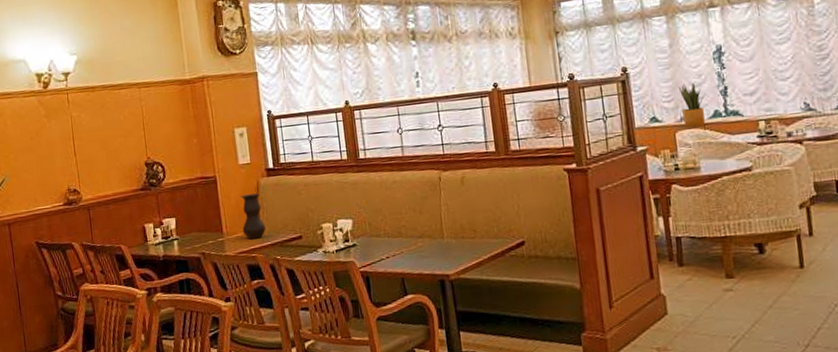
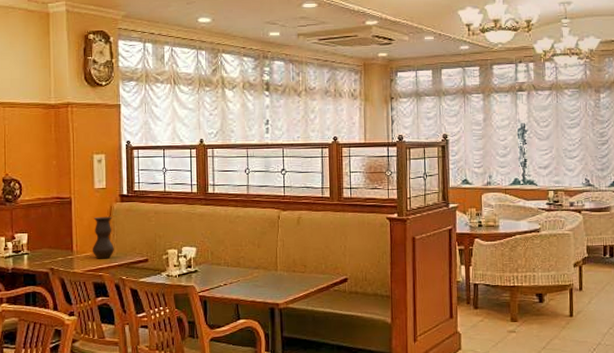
planter: present [678,82,706,128] -> none [487,153,509,192]

